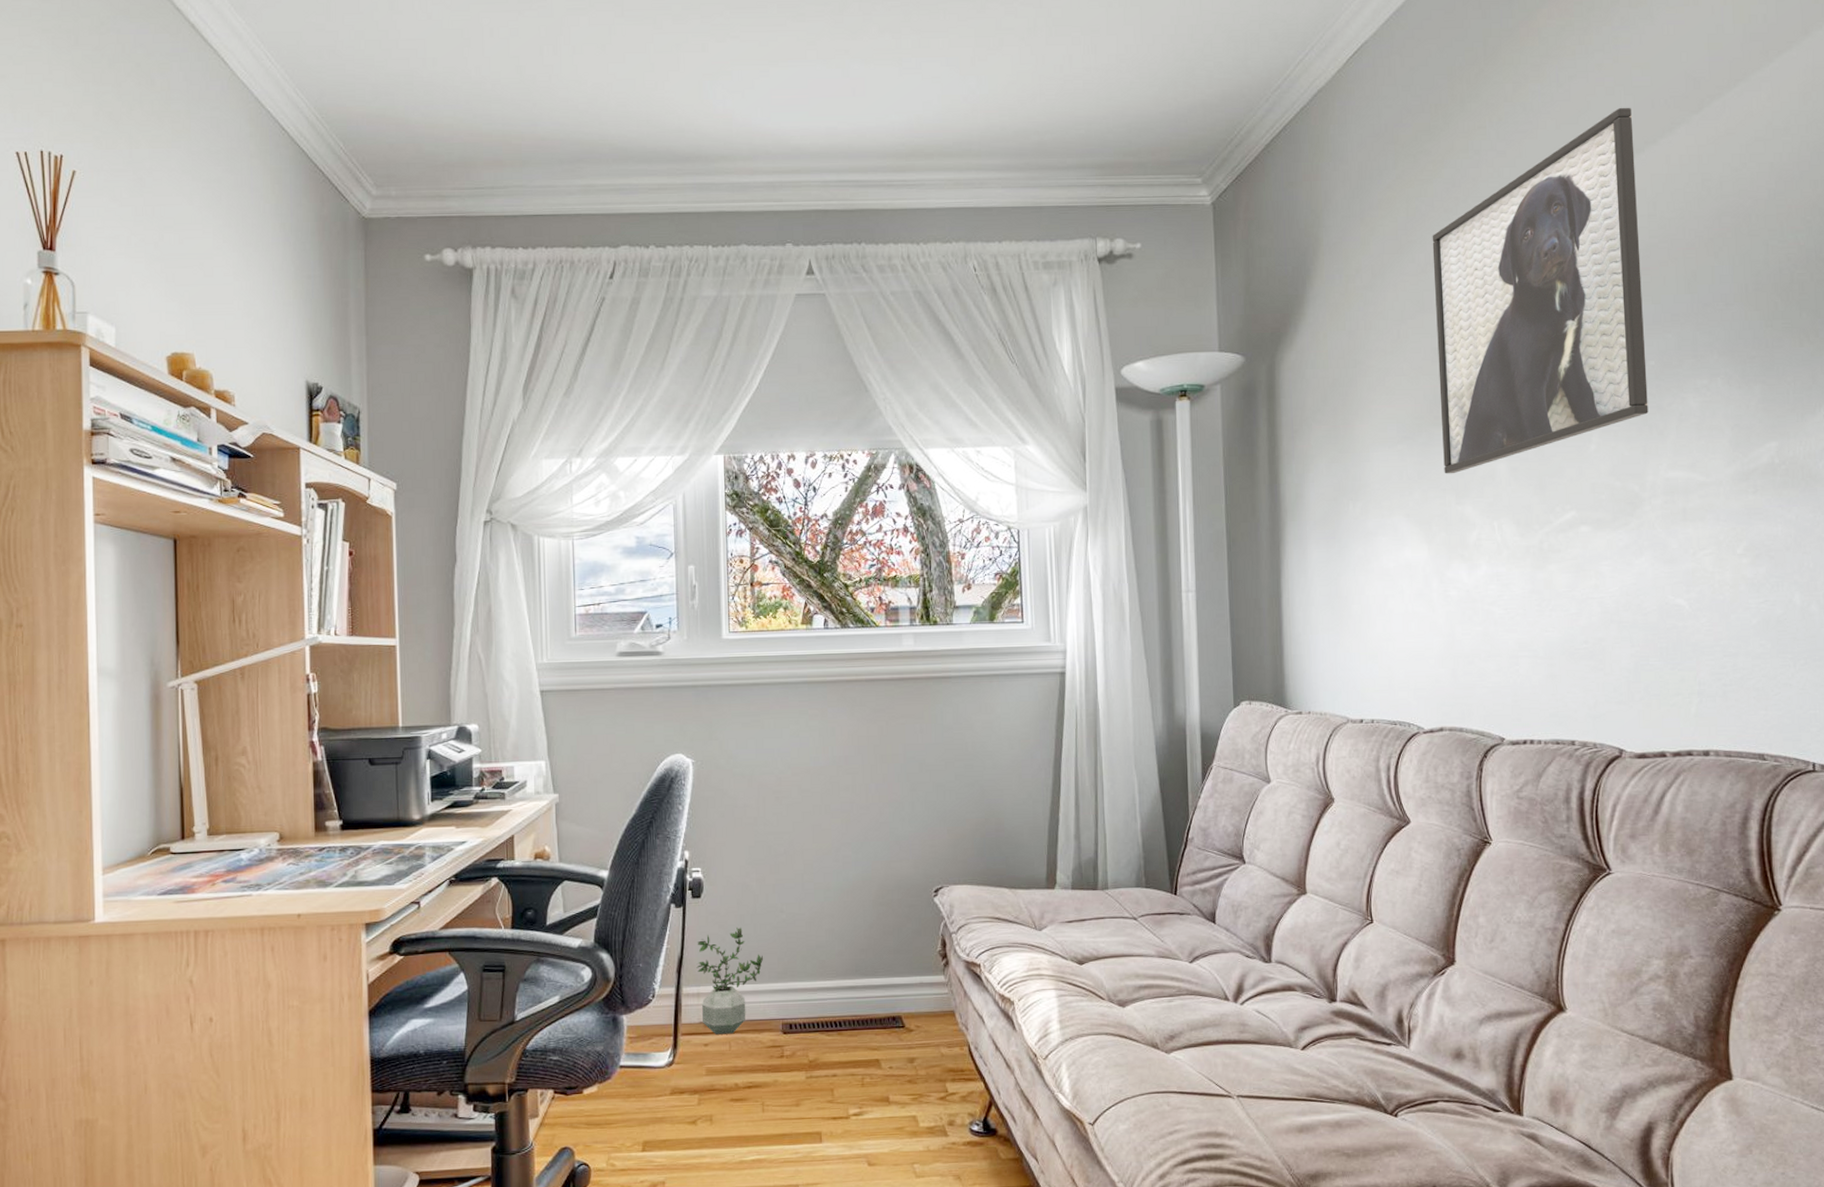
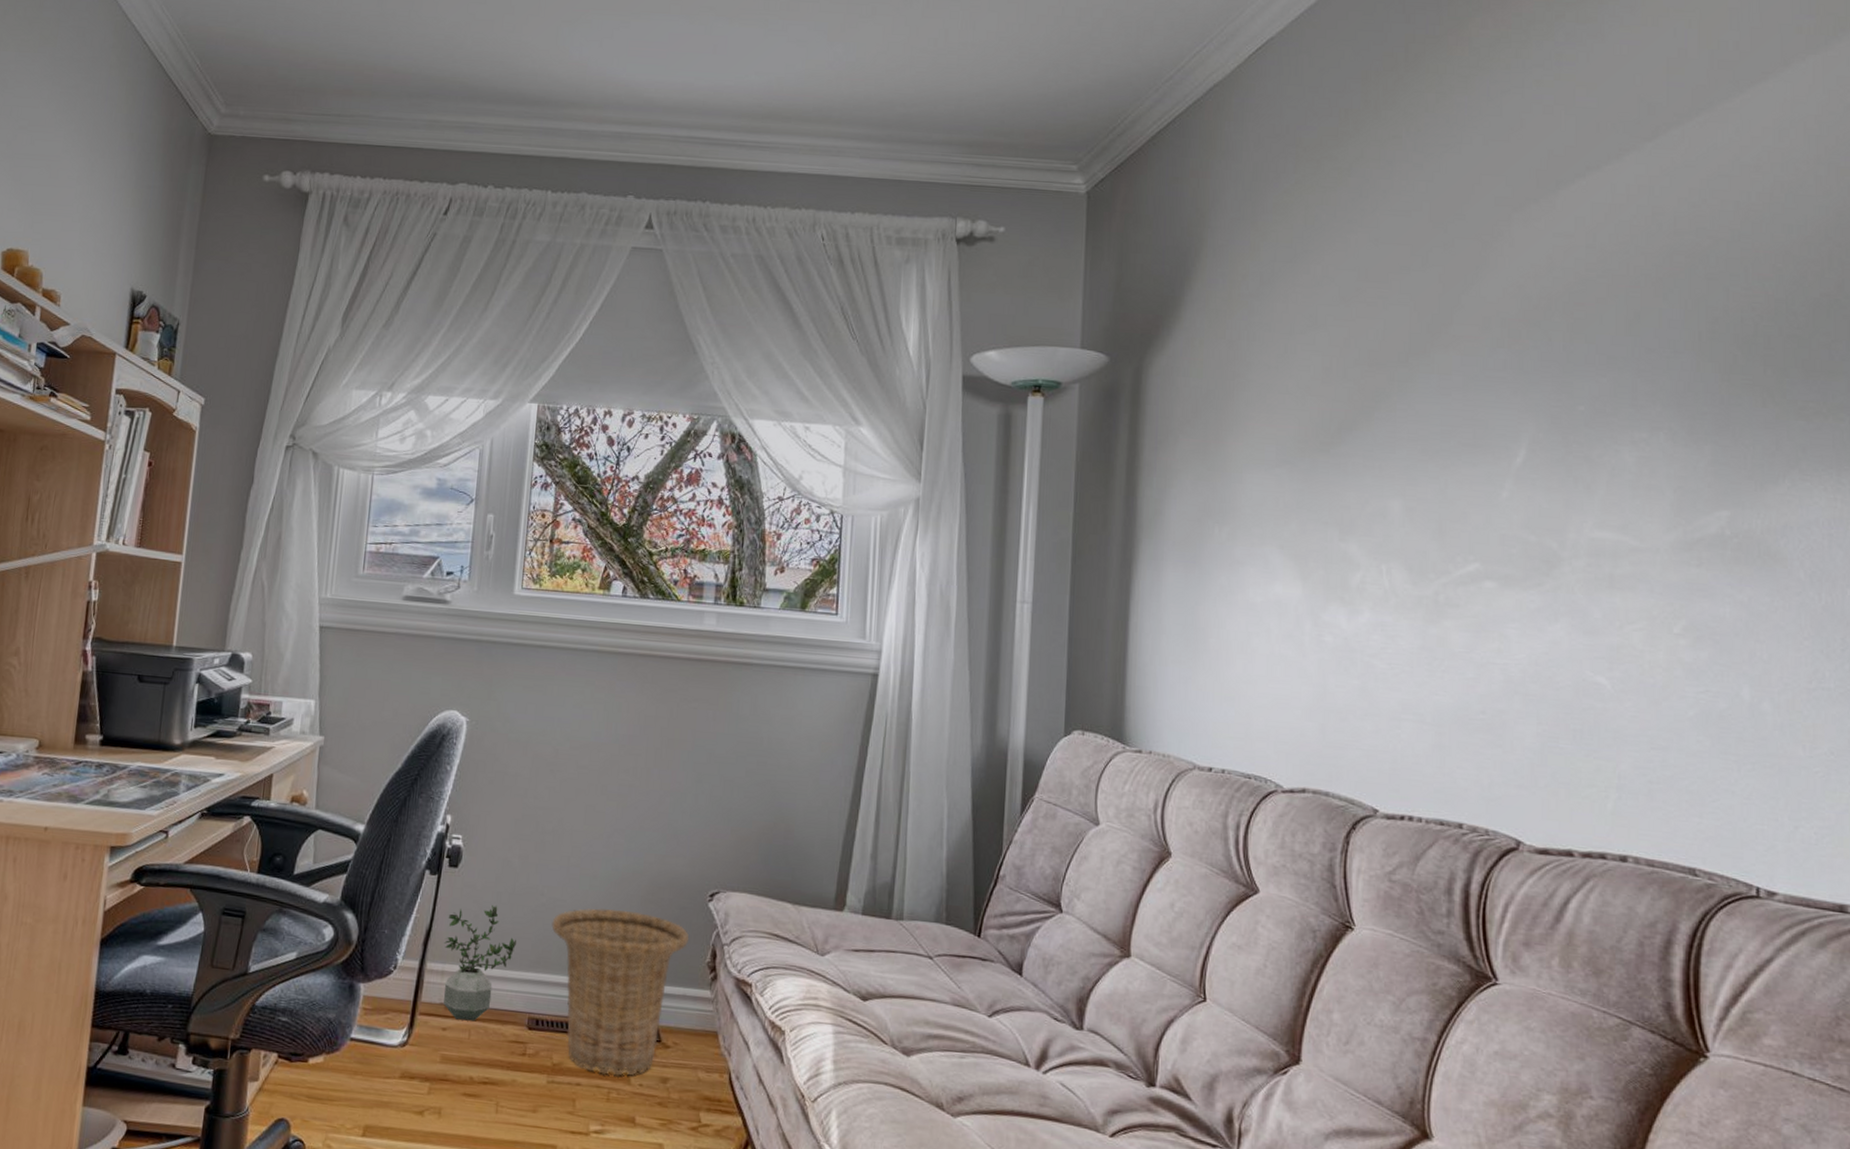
basket: none [794,915,920,1063] -> present [551,908,690,1076]
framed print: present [1432,107,1649,474] -> none [1327,128,1575,507]

